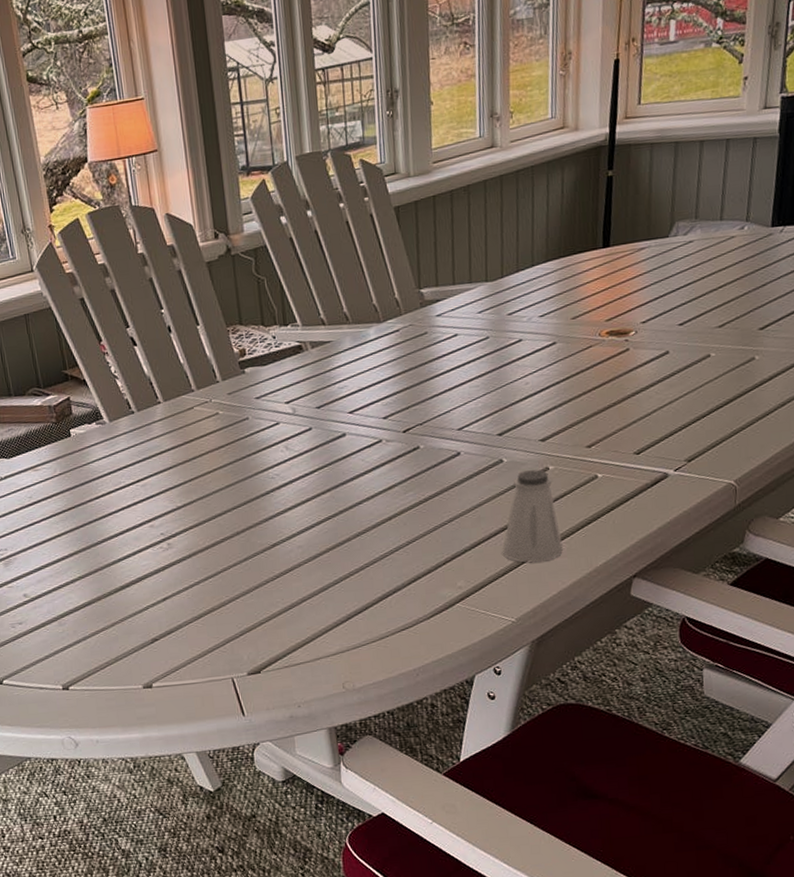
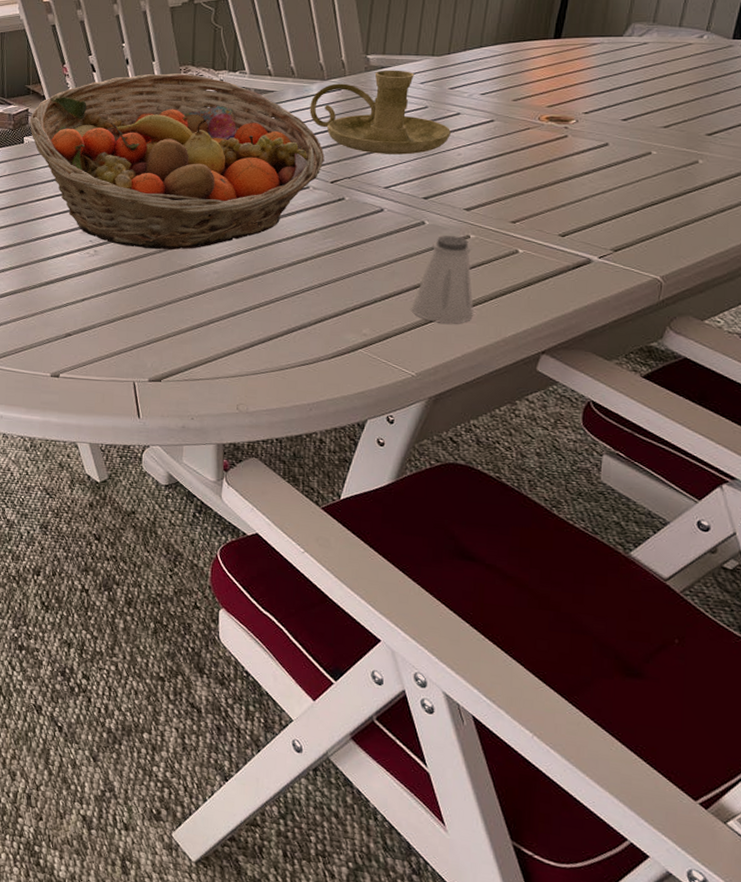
fruit basket: none [72,334,393,534] -> present [29,73,325,250]
candle holder: none [369,301,516,395] -> present [309,70,451,155]

